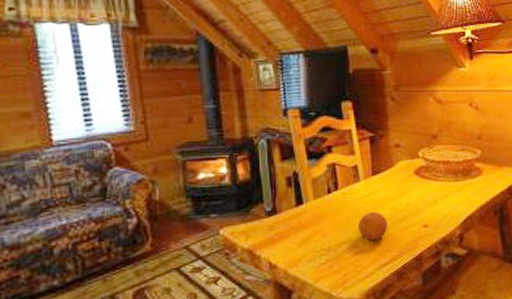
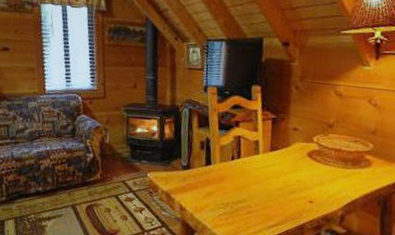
fruit: present [357,211,388,241] -> none [252,181,279,206]

